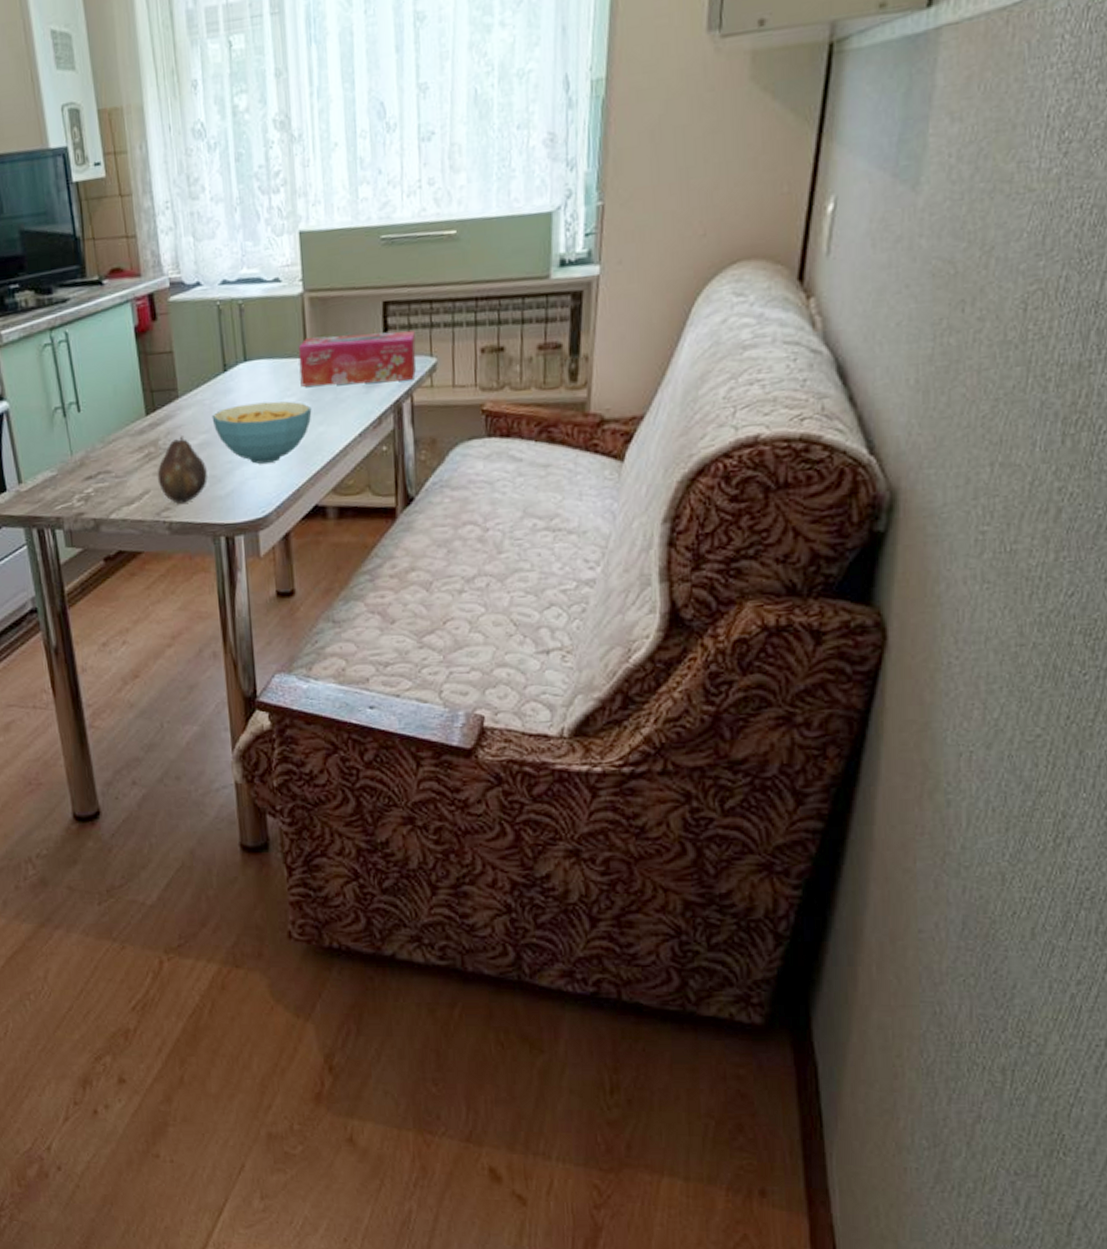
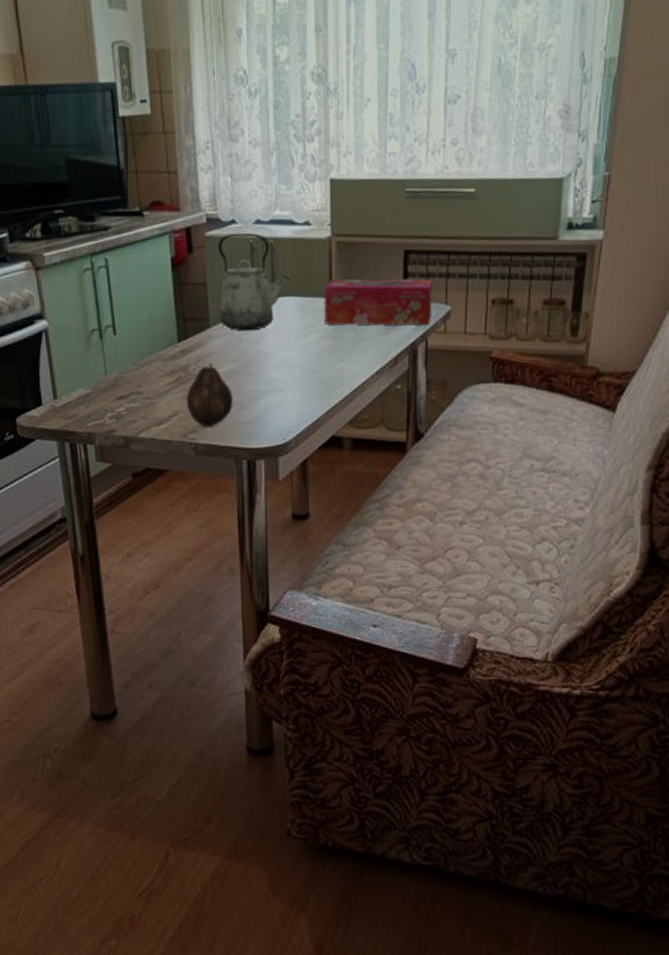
kettle: none [182,294,262,399] -> present [217,232,290,331]
cereal bowl: present [211,401,312,464] -> none [240,336,334,394]

